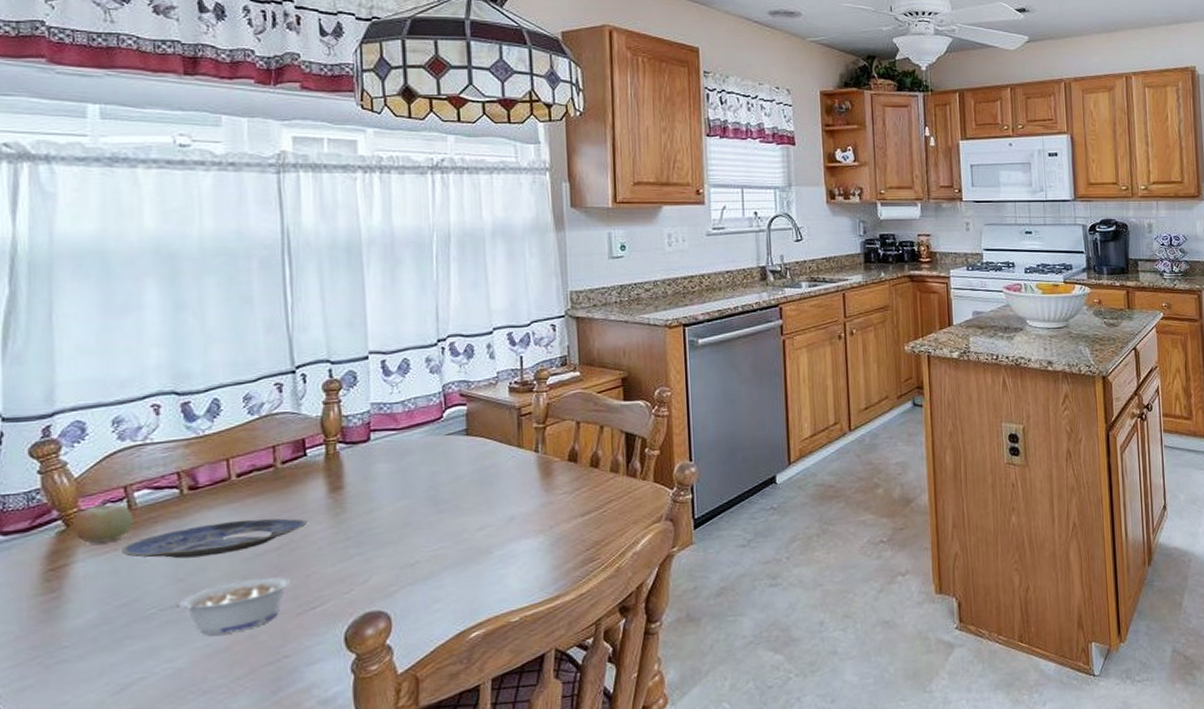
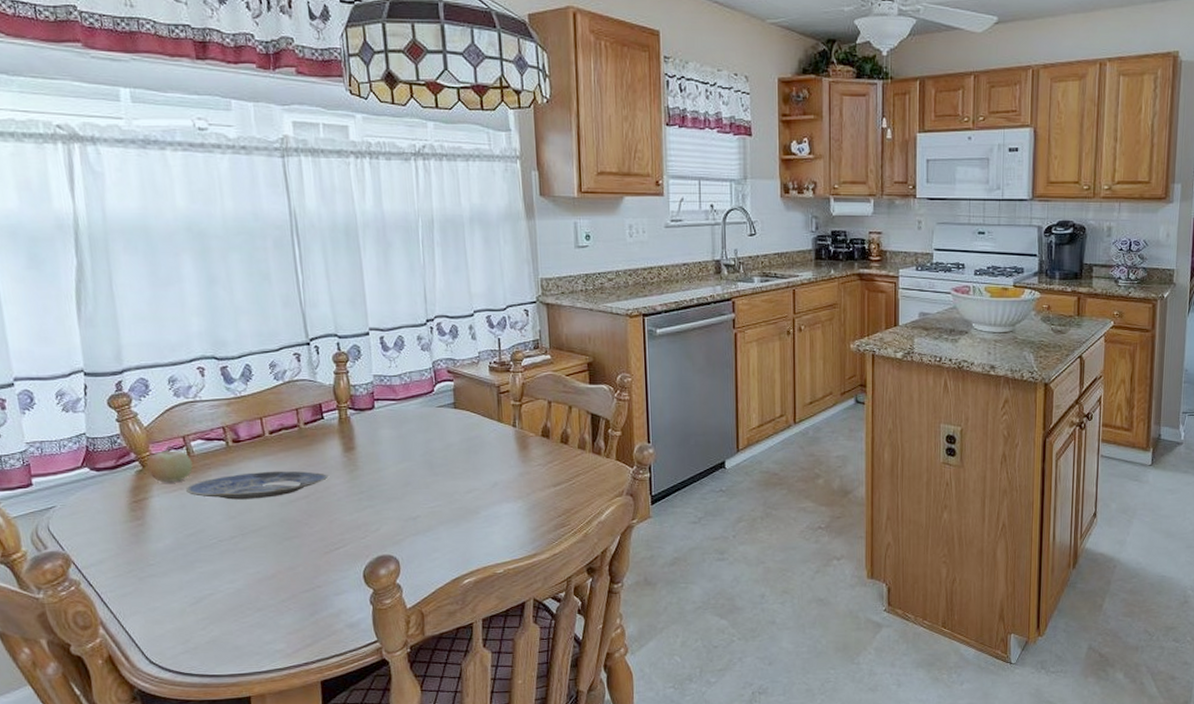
legume: present [170,577,291,635] -> none [227,521,319,563]

